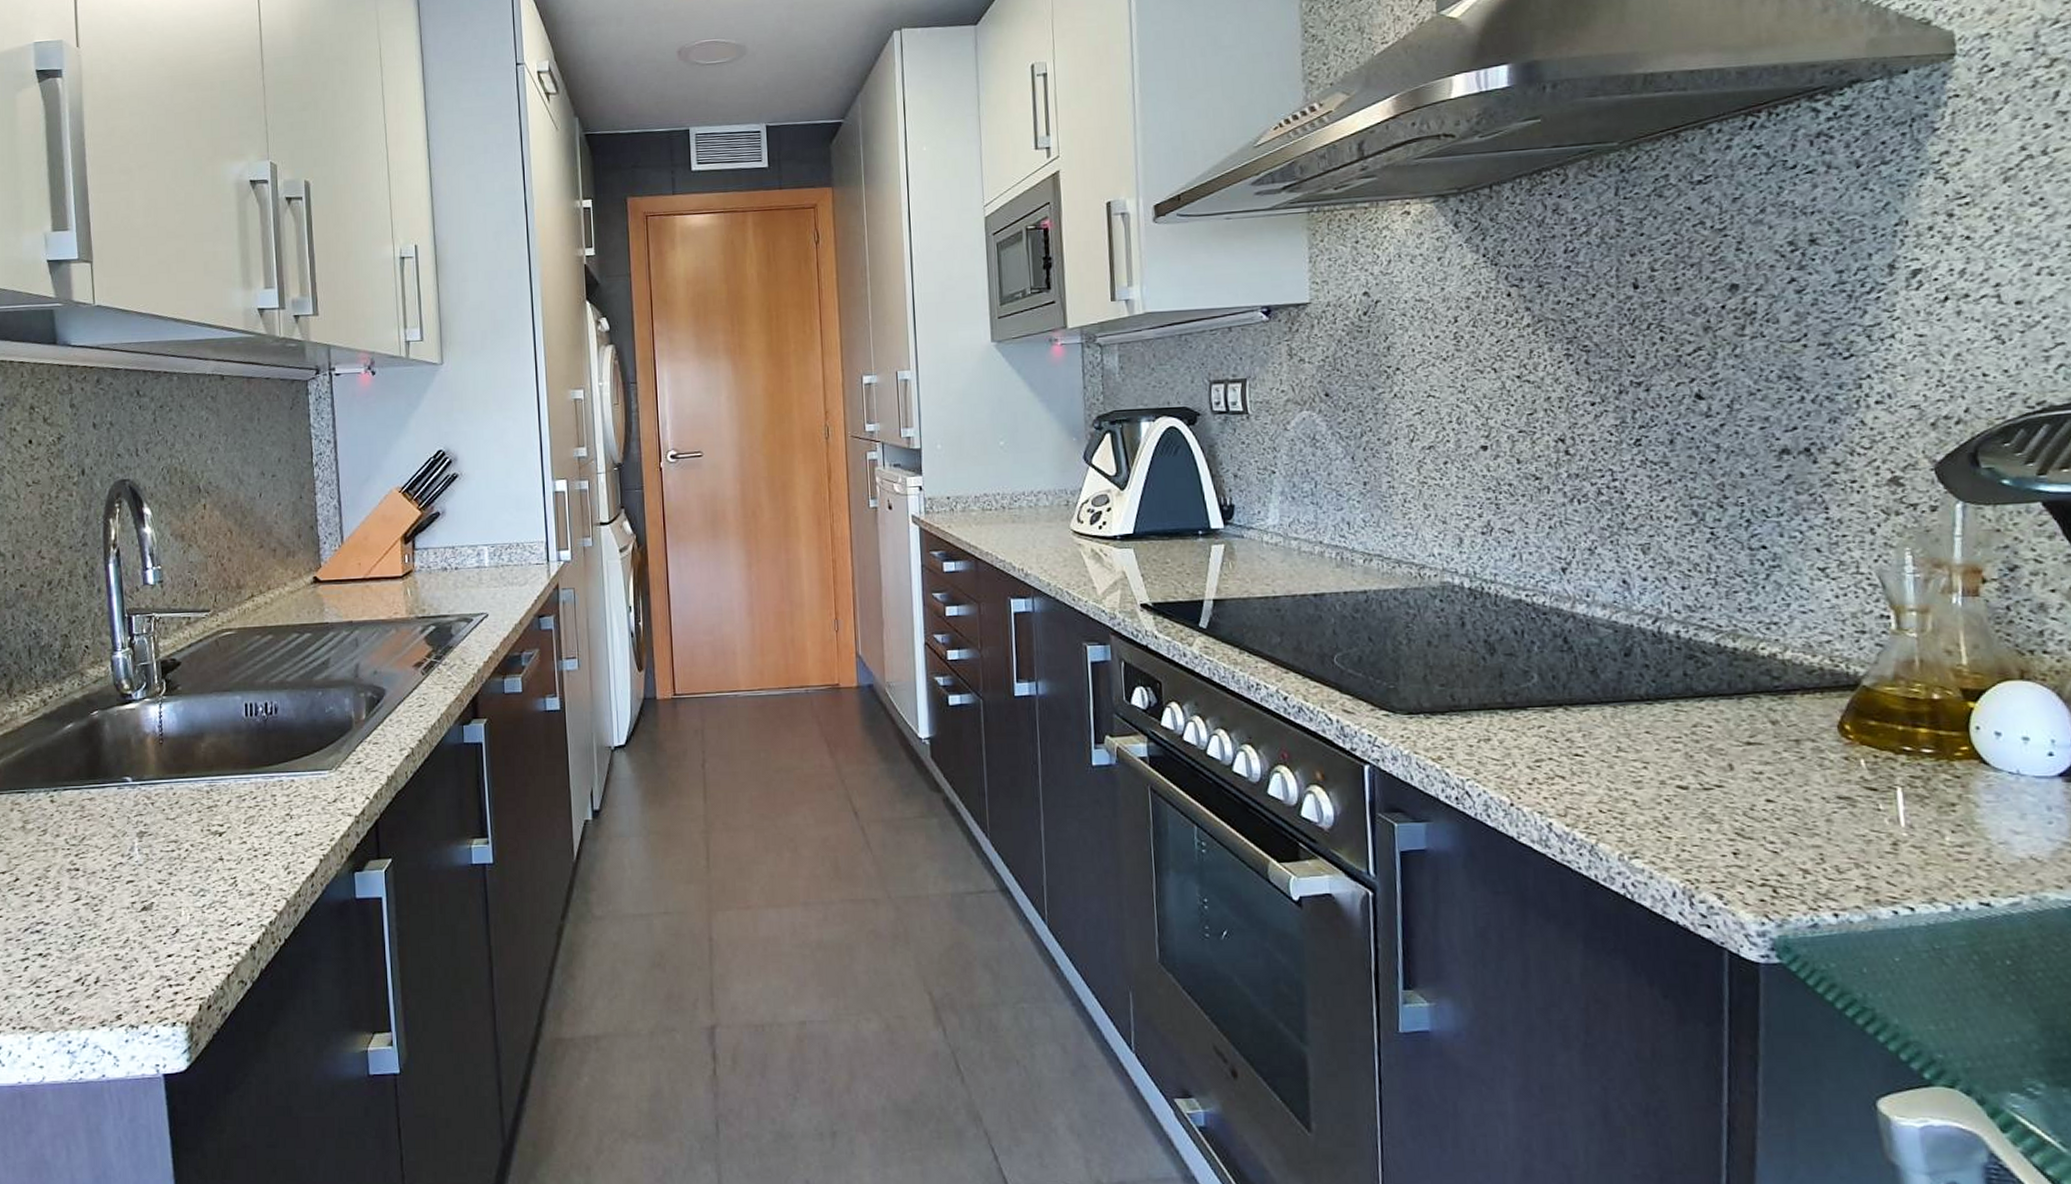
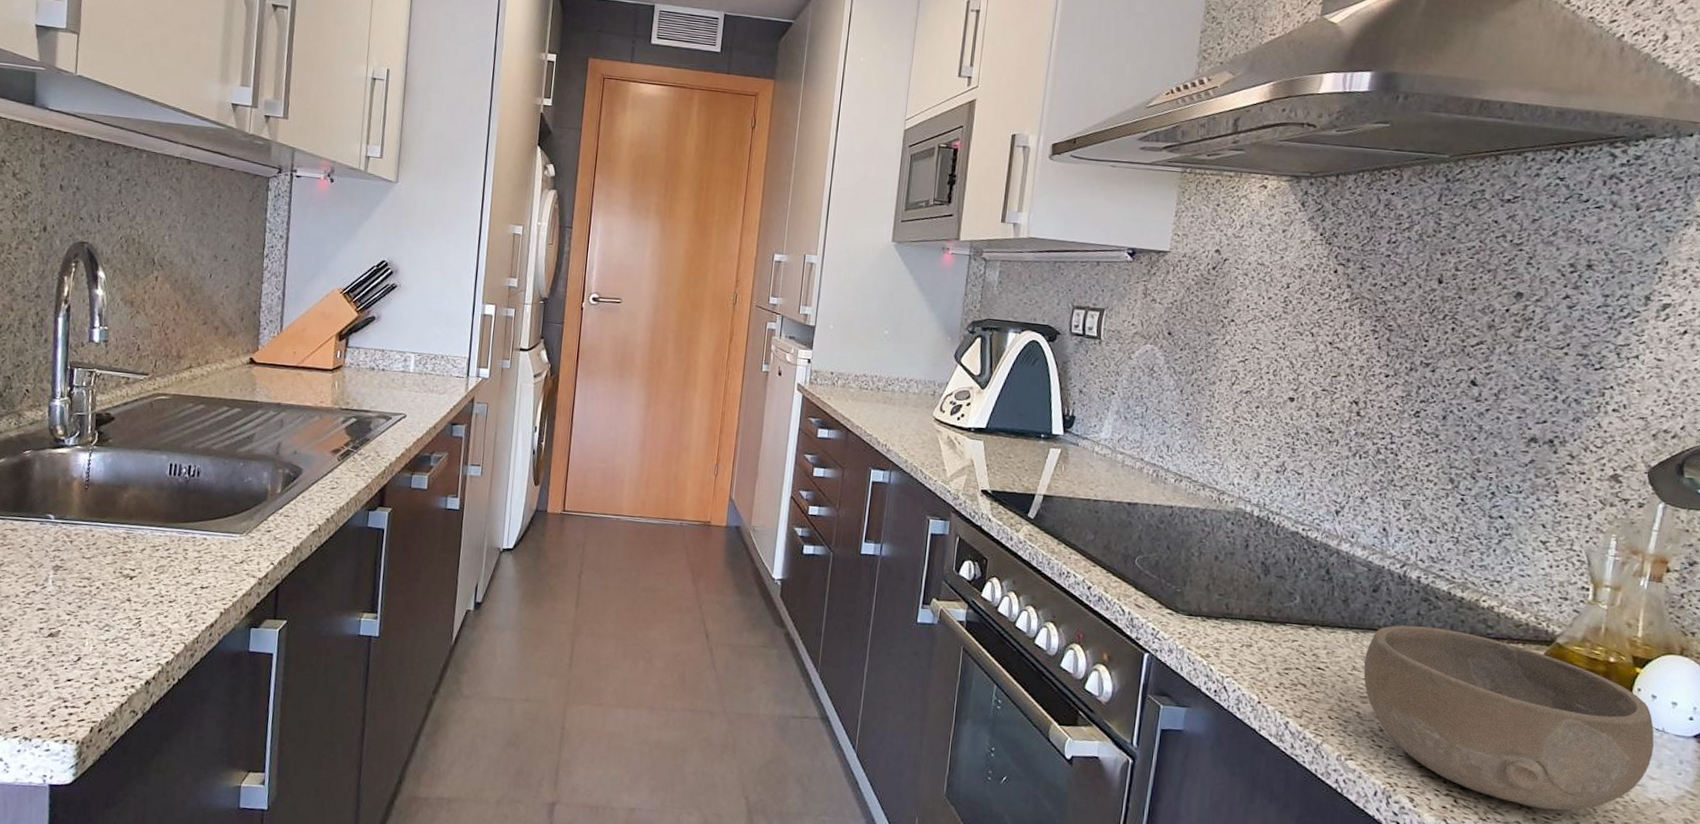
bowl: none [1629,688,2012,887] -> present [1363,625,1654,811]

